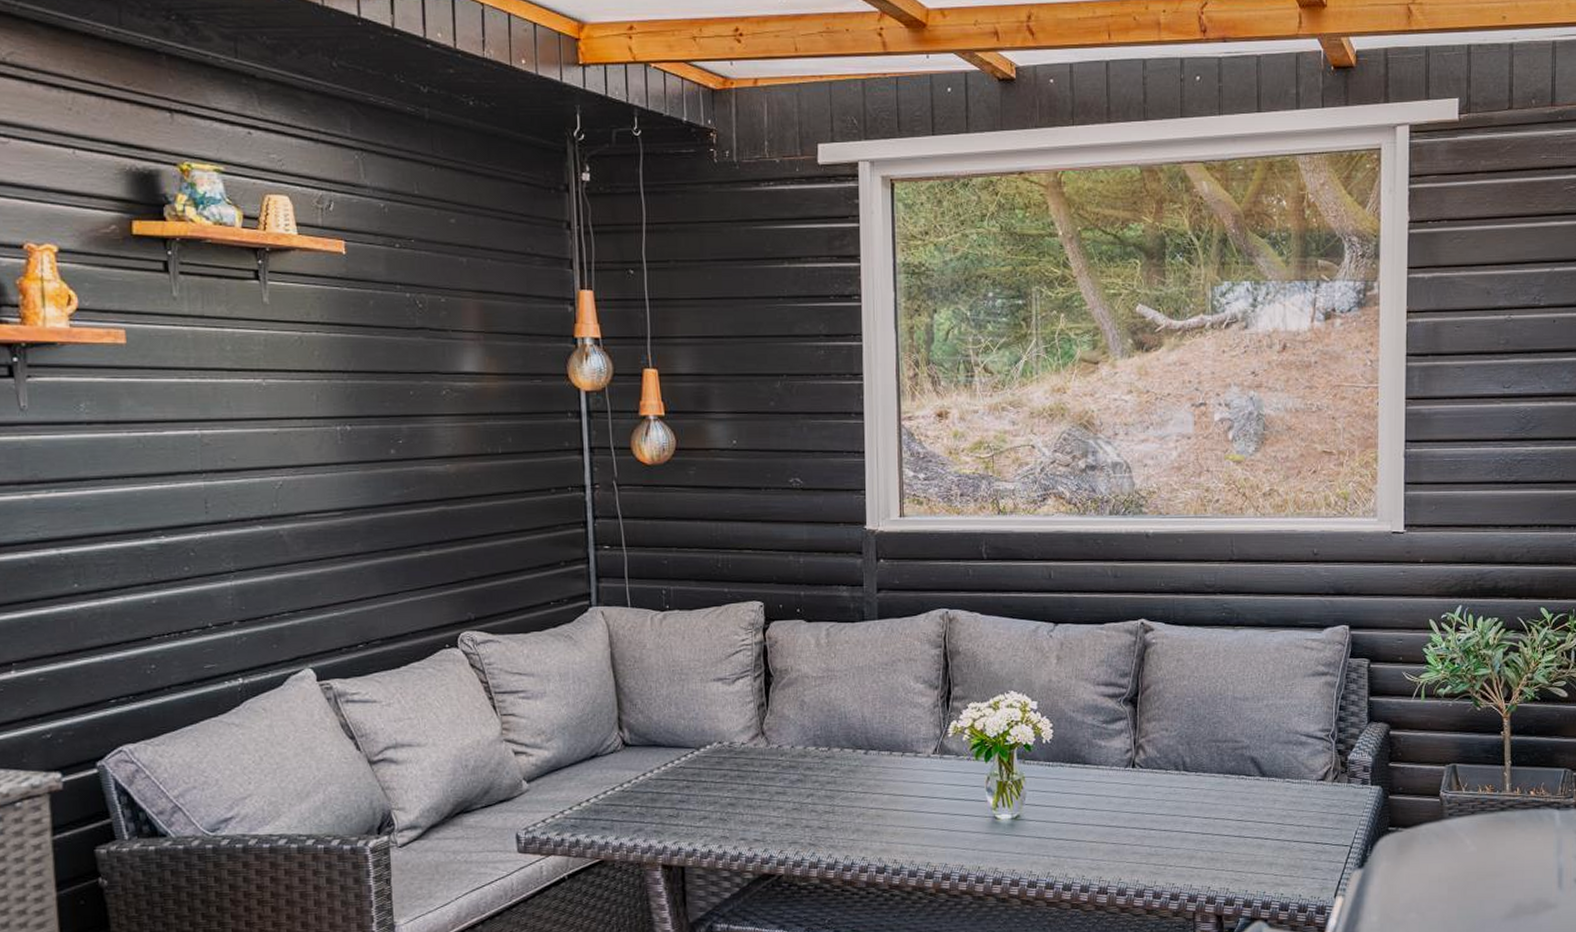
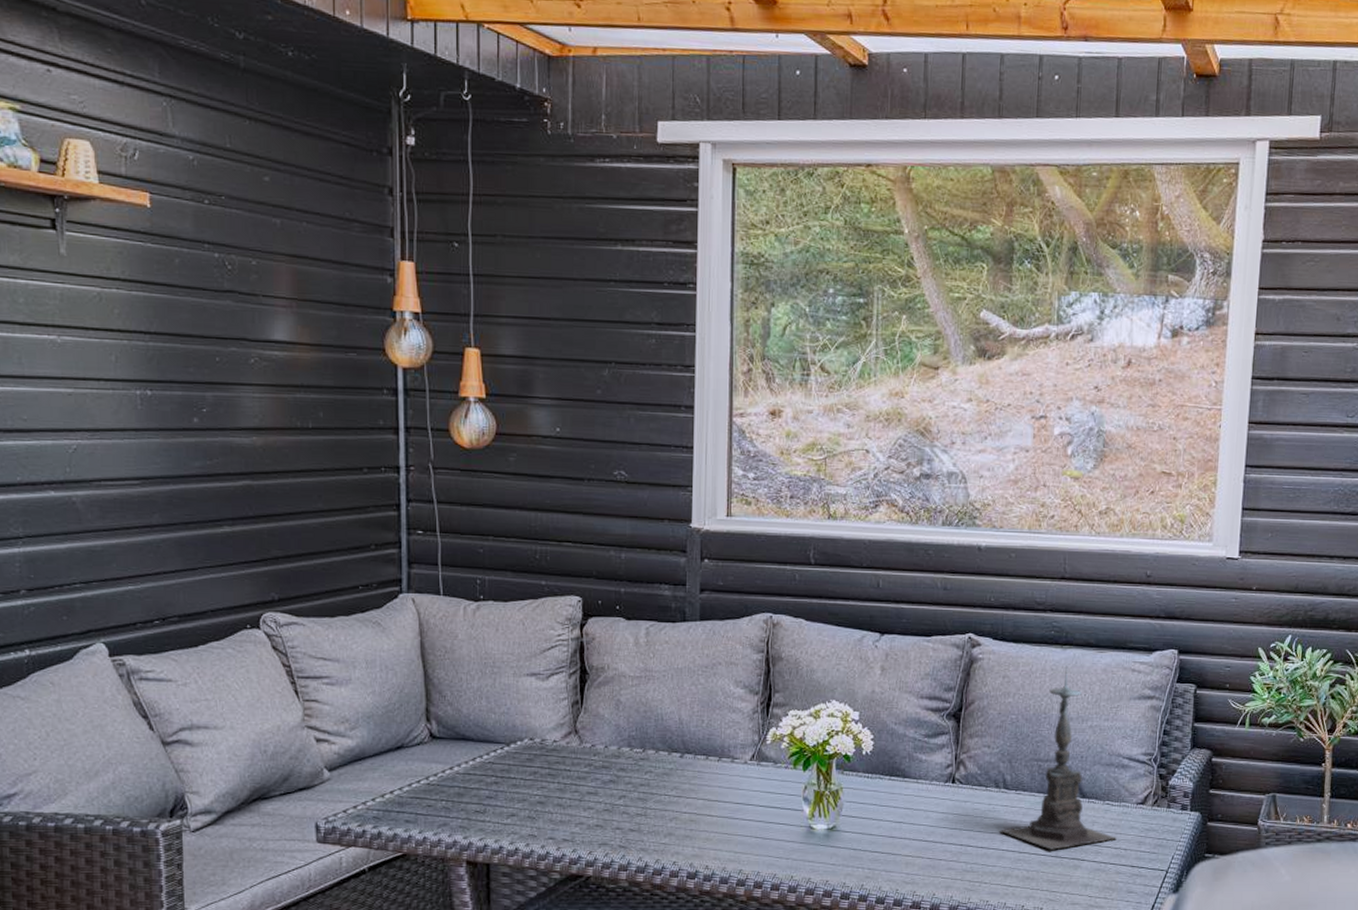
candle holder: none [1182,645,1300,830] -> present [999,665,1118,850]

